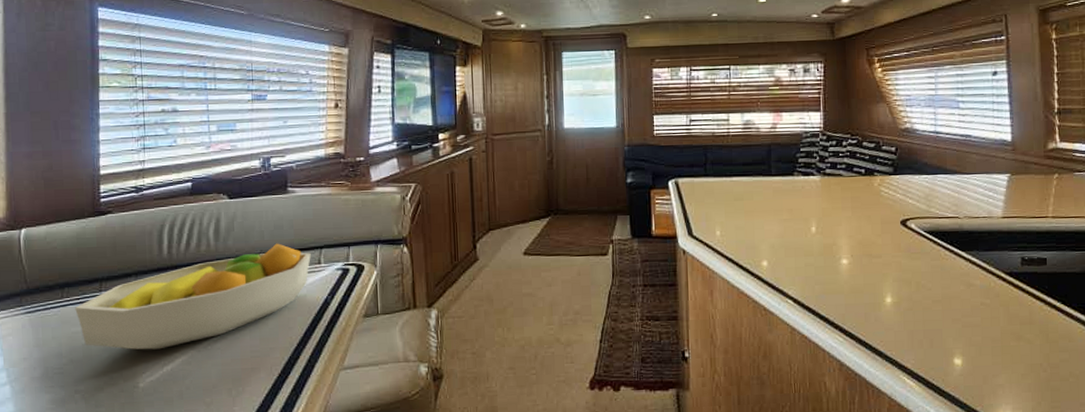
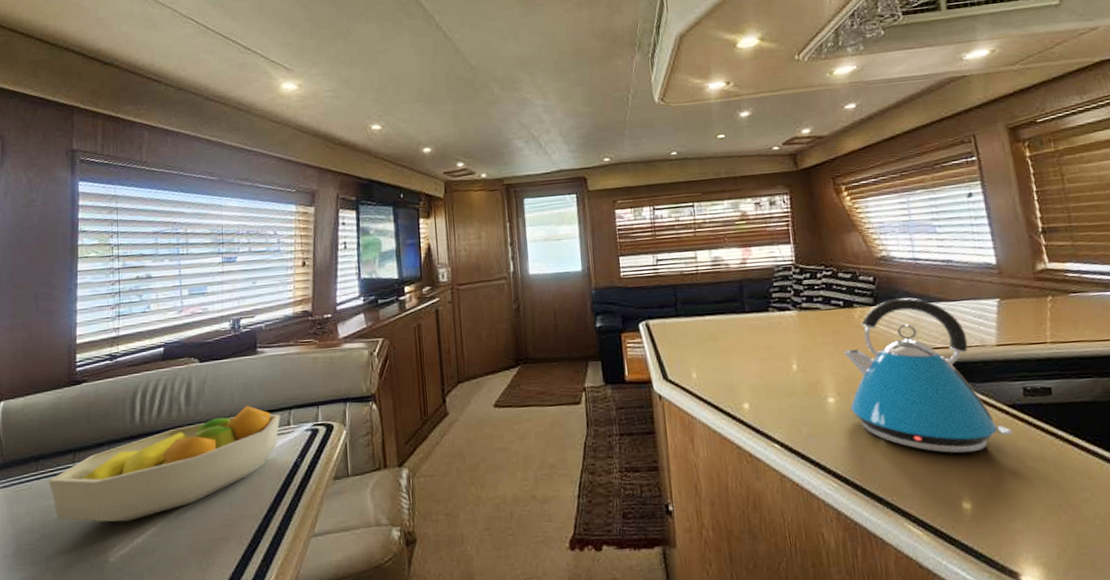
kettle: none [860,169,1007,315] -> present [843,298,1013,454]

